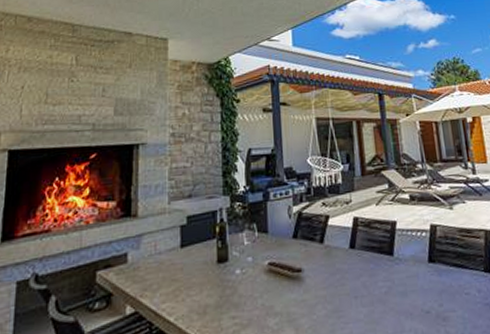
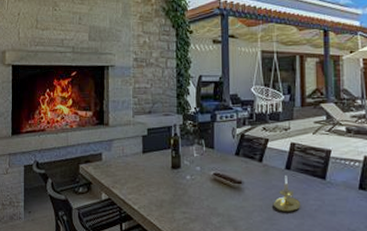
candle holder: none [338,256,369,300] -> present [273,176,300,212]

